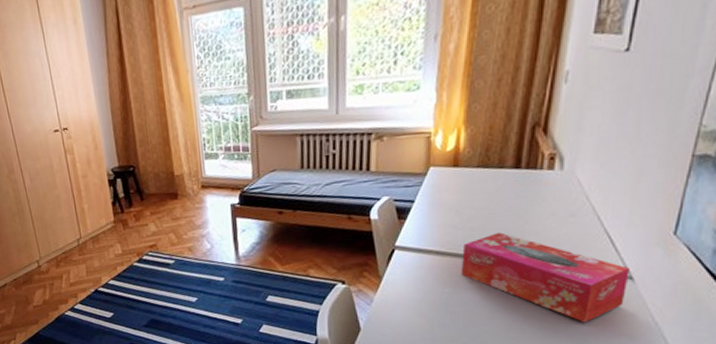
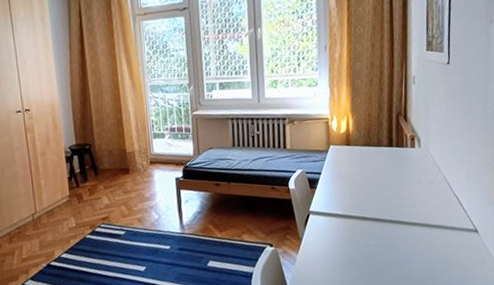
tissue box: present [460,232,630,323] -> none [360,197,475,270]

